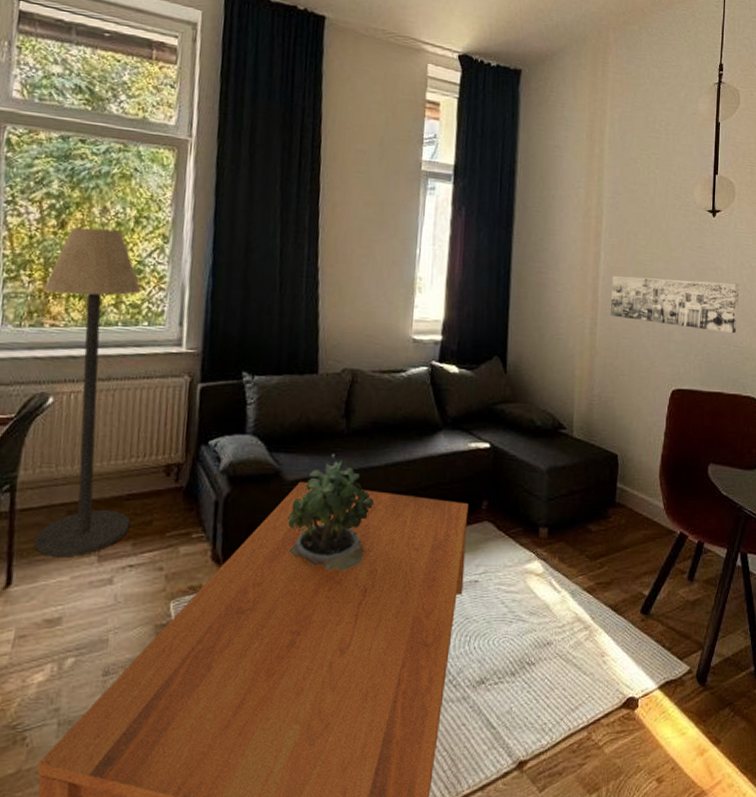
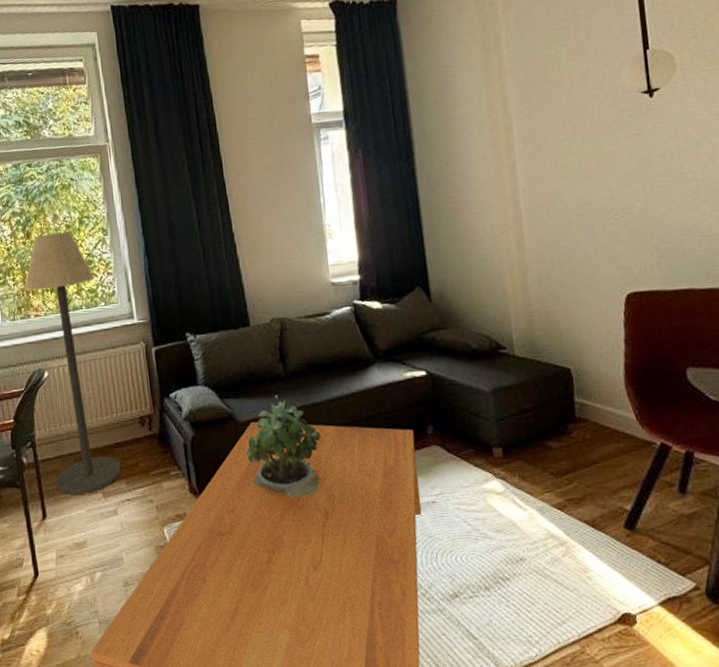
wall art: present [610,275,740,334] -> none [534,165,702,228]

